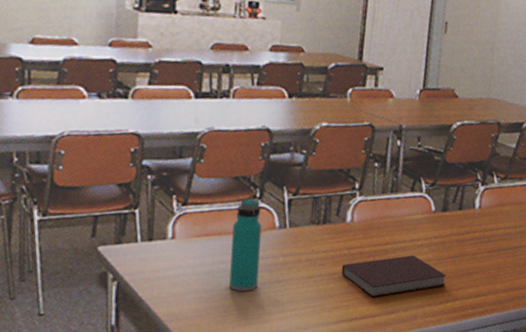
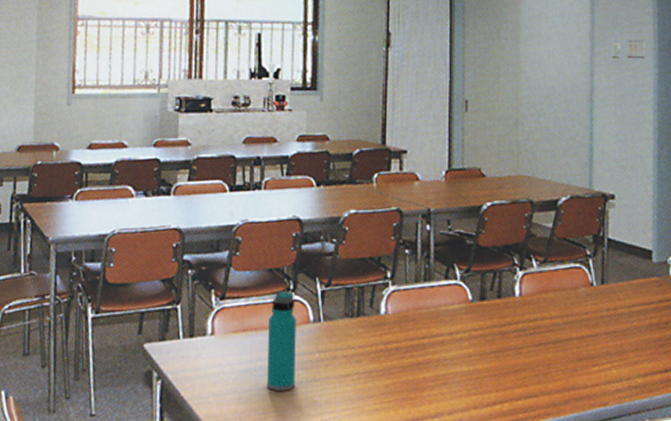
notebook: present [341,255,446,298] -> none [378,350,491,399]

